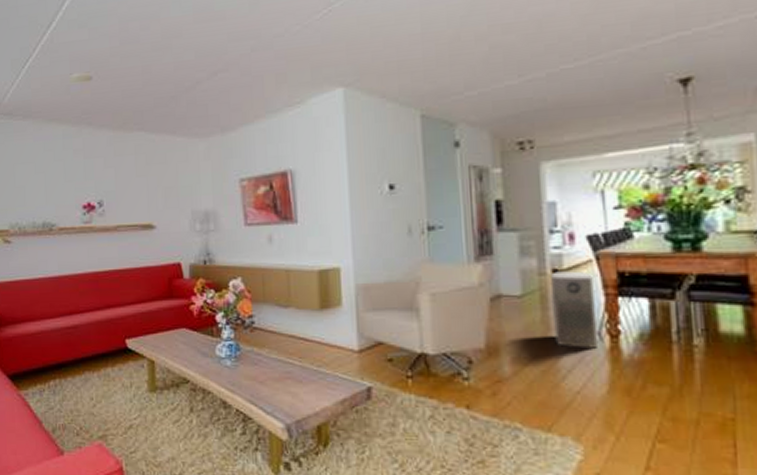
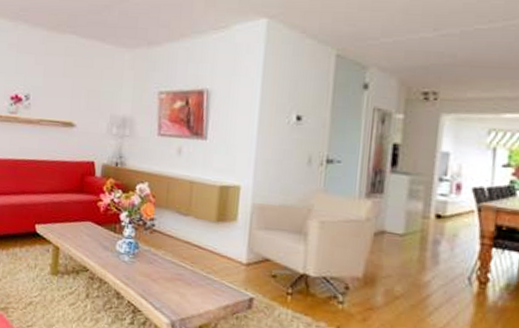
air purifier: present [550,270,597,350] -> none [428,217,474,293]

